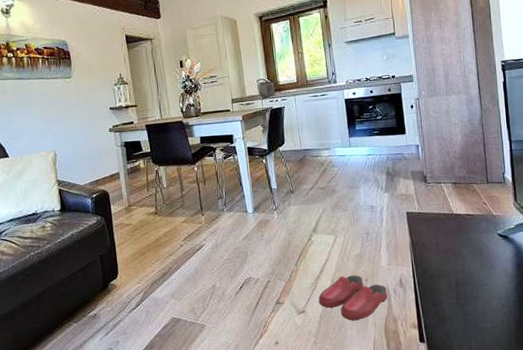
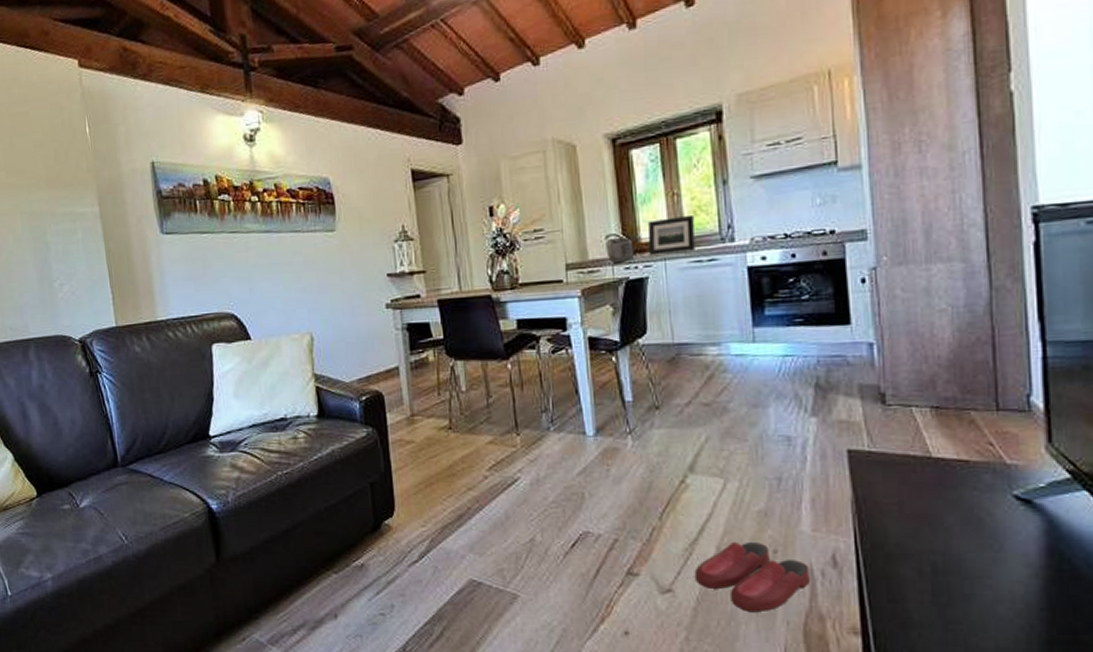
picture frame: none [283,66,313,93] -> present [647,214,695,256]

